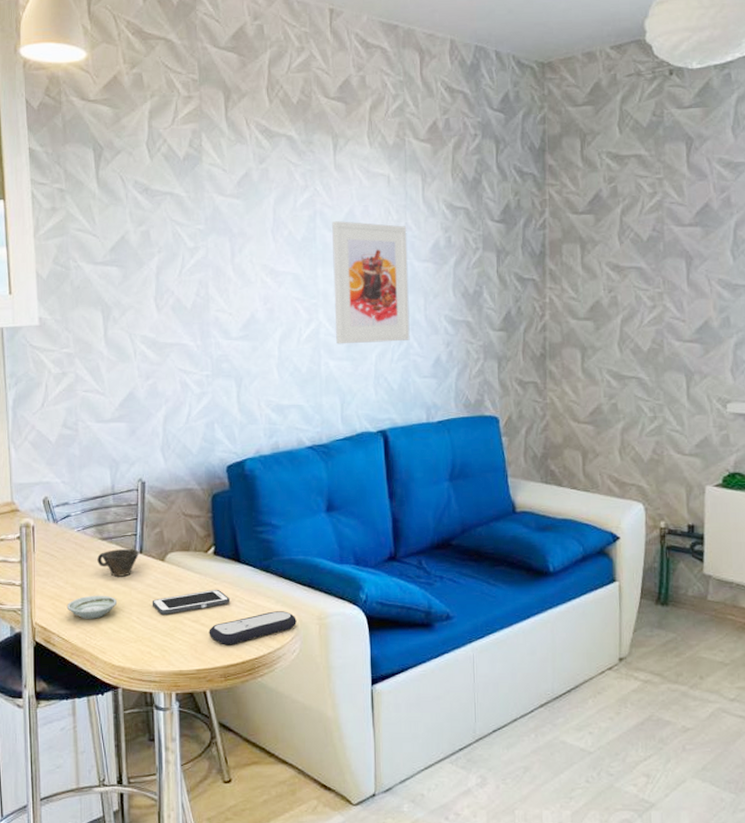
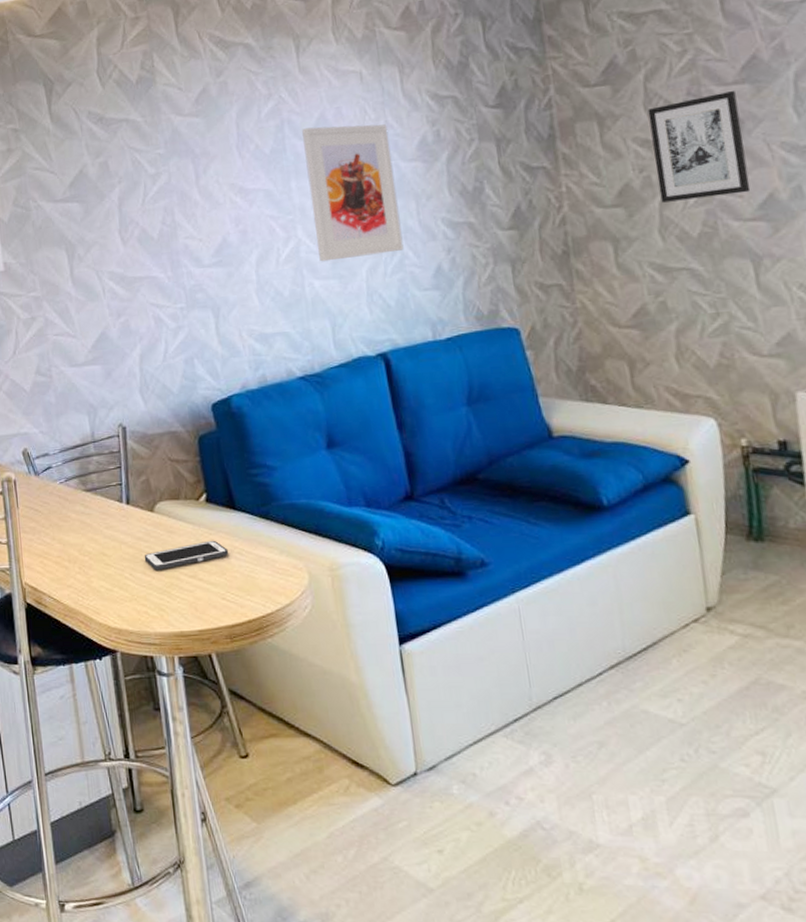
saucer: present [66,595,118,619] -> none [55,551,108,577]
cup: present [97,549,139,577] -> none [83,500,126,531]
remote control: present [209,611,297,645] -> none [208,562,305,603]
wall art: none [621,232,692,320] -> present [647,91,751,203]

